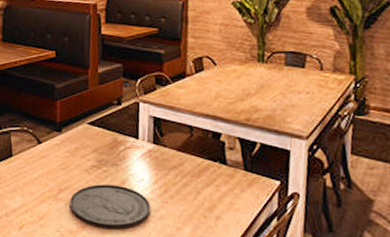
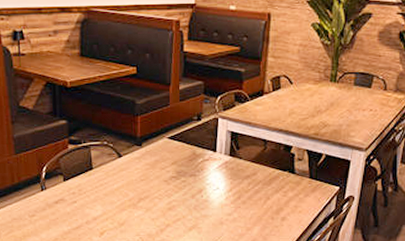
plate: present [69,184,151,230] -> none [149,193,225,232]

